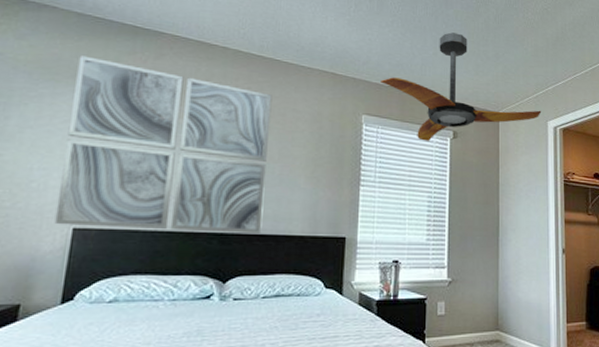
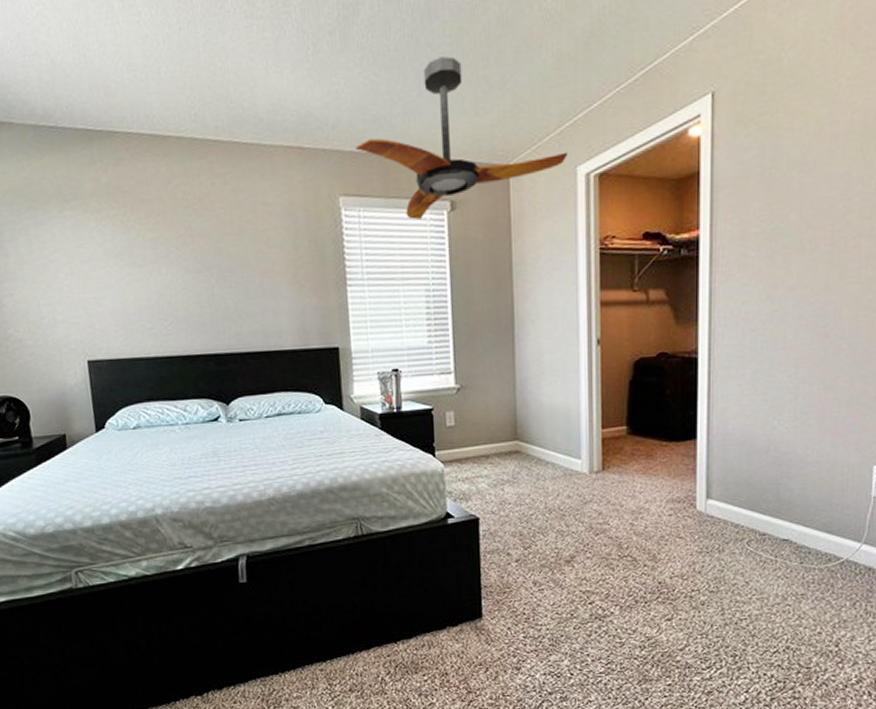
wall art: present [54,56,272,235] -> none [46,175,254,359]

